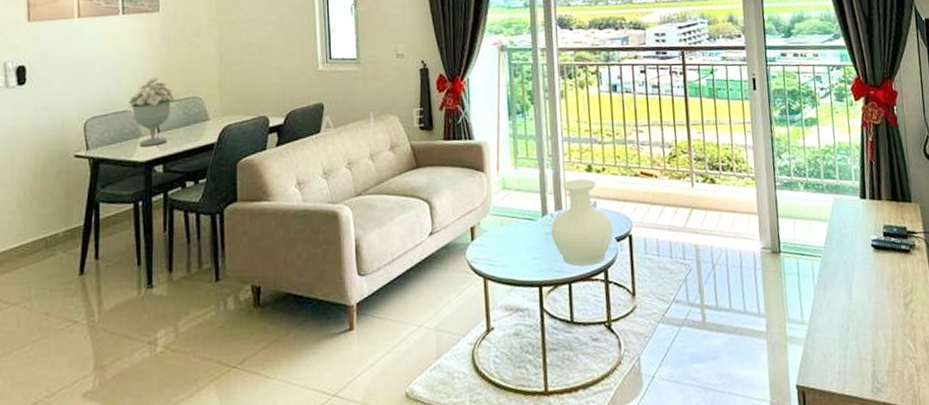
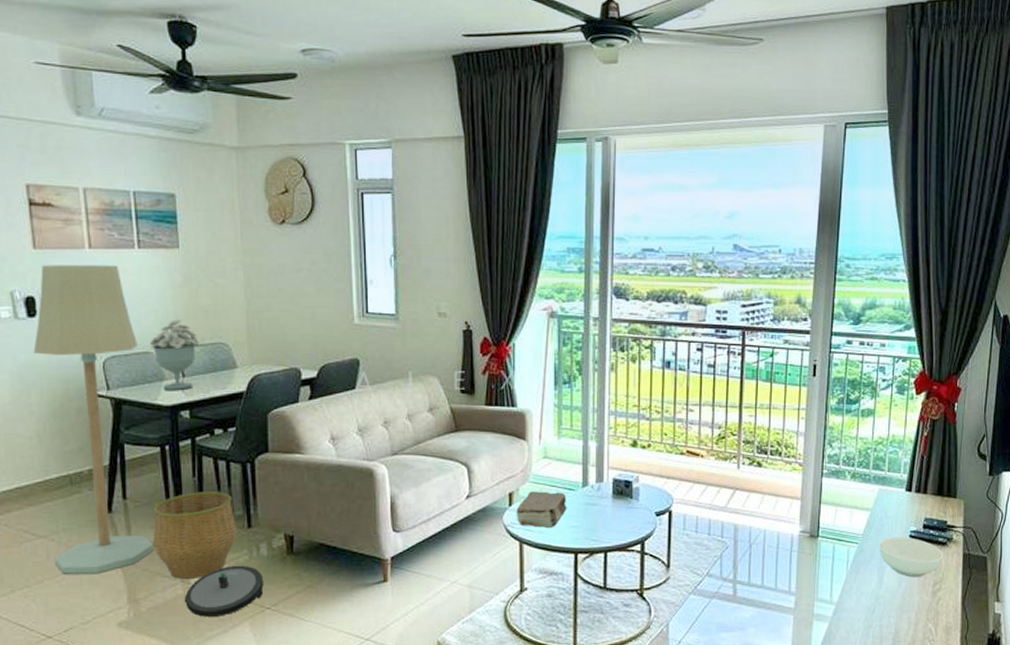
floor lamp: none [20,31,123,343] -> present [33,265,154,574]
basket: none [121,245,205,341] -> present [152,491,237,579]
robot vacuum: none [150,321,230,382] -> present [184,565,264,617]
book: none [478,223,529,262] -> present [516,491,567,528]
vase: present [551,178,613,267] -> none [591,453,653,537]
bowl: none [841,246,909,290] -> present [878,537,943,577]

